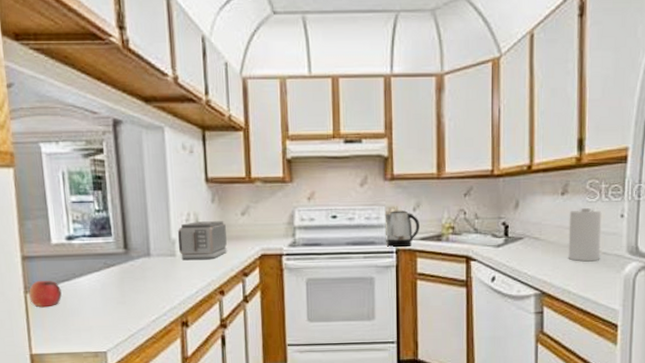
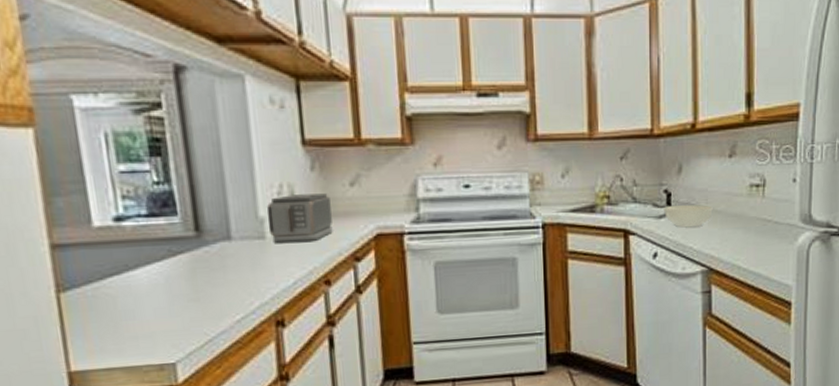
fruit: present [29,280,62,308] -> none [62,274,110,311]
kettle: present [384,209,419,248] -> none [528,176,569,222]
bowl: none [502,236,546,256] -> present [664,205,713,228]
paper towel holder: present [568,208,602,262] -> none [737,172,773,233]

